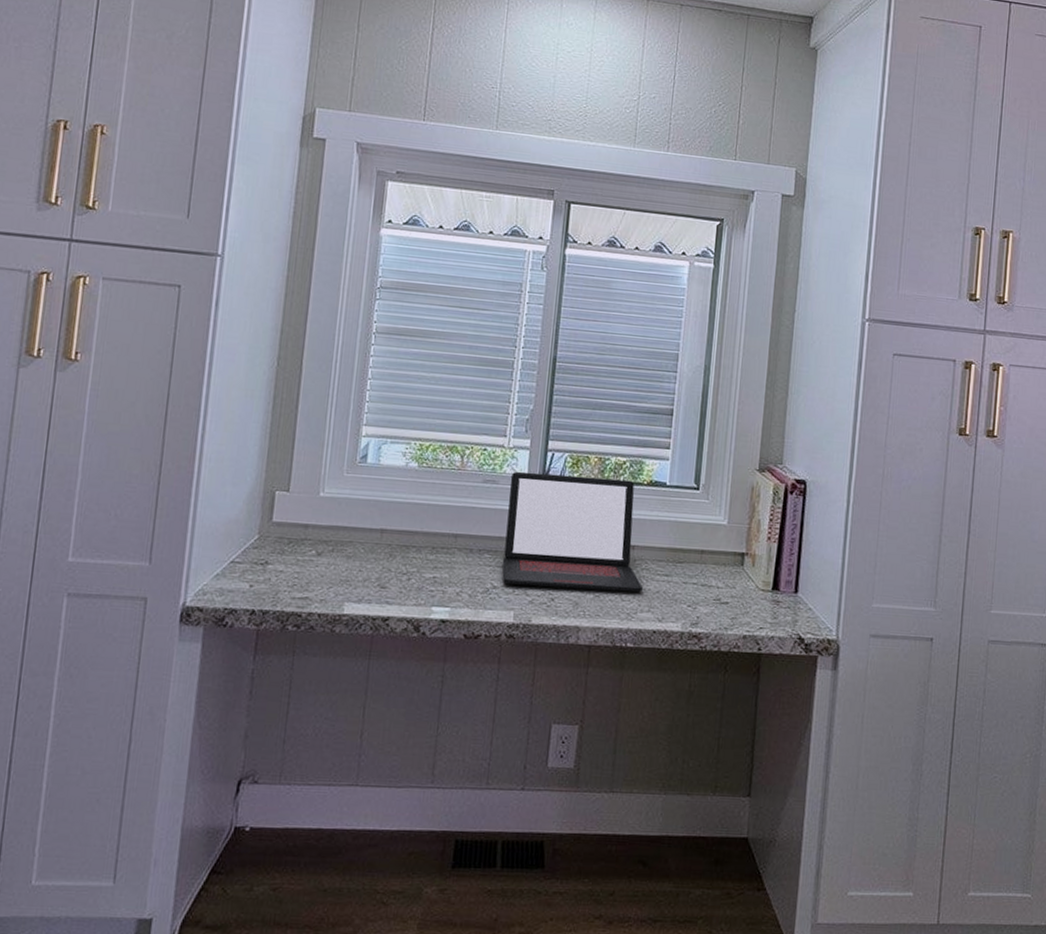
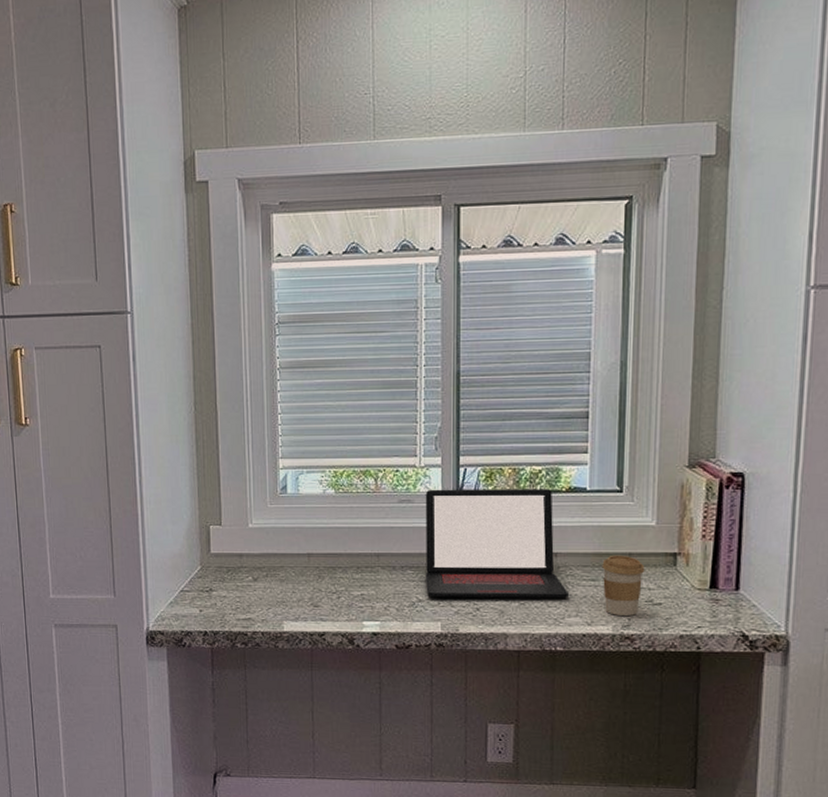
coffee cup: none [675,551,715,614] -> present [602,555,645,616]

